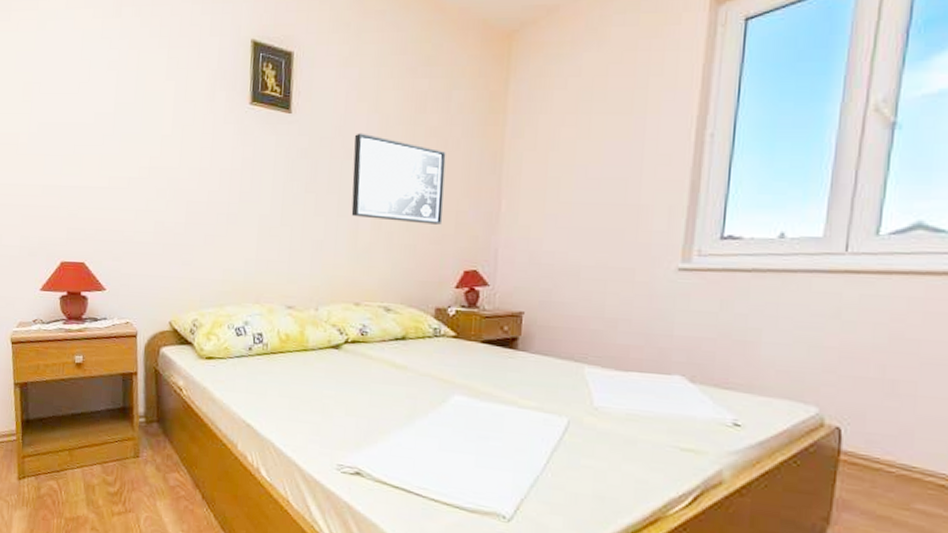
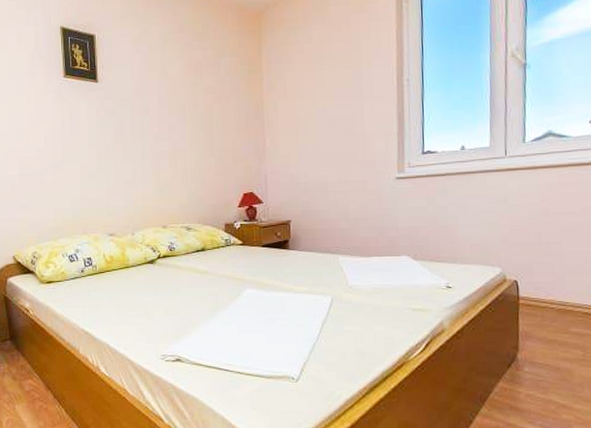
wall art: present [351,133,446,225] -> none [149,94,224,161]

